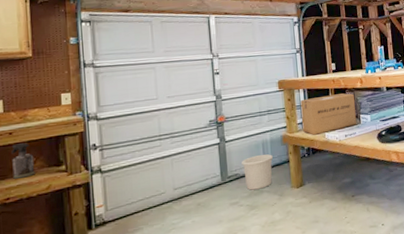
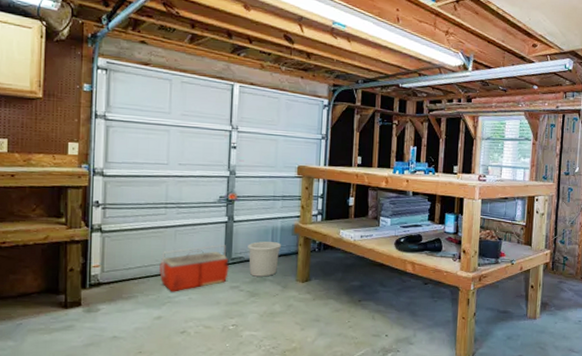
spray bottle: present [11,143,35,179] -> none [11,187,34,224]
cooler: none [160,165,227,219] -> present [159,245,229,292]
box: present [301,93,357,135] -> none [317,190,377,230]

